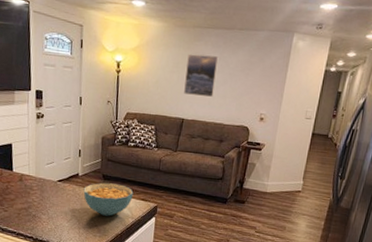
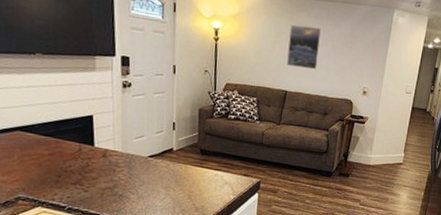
cereal bowl: present [83,182,134,216] -> none [178,157,235,194]

